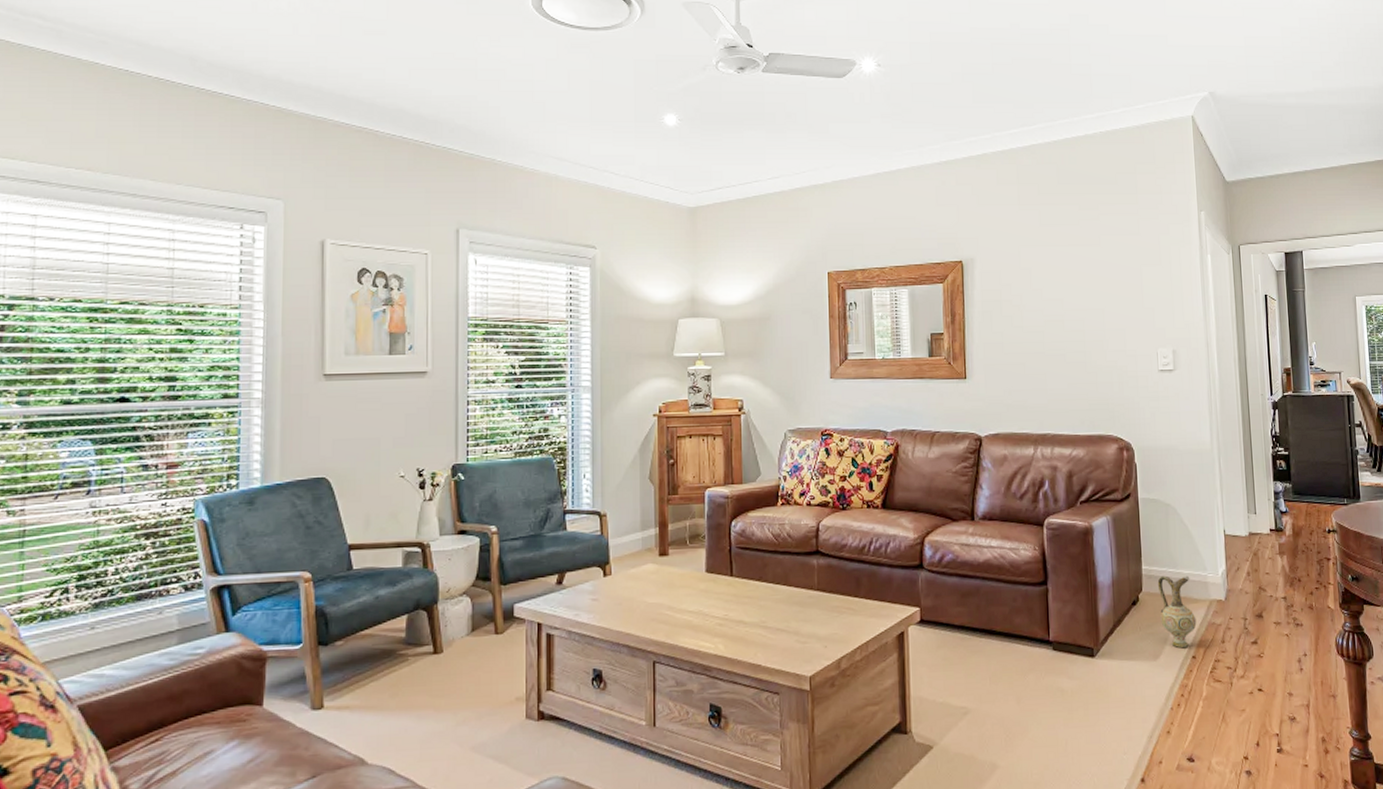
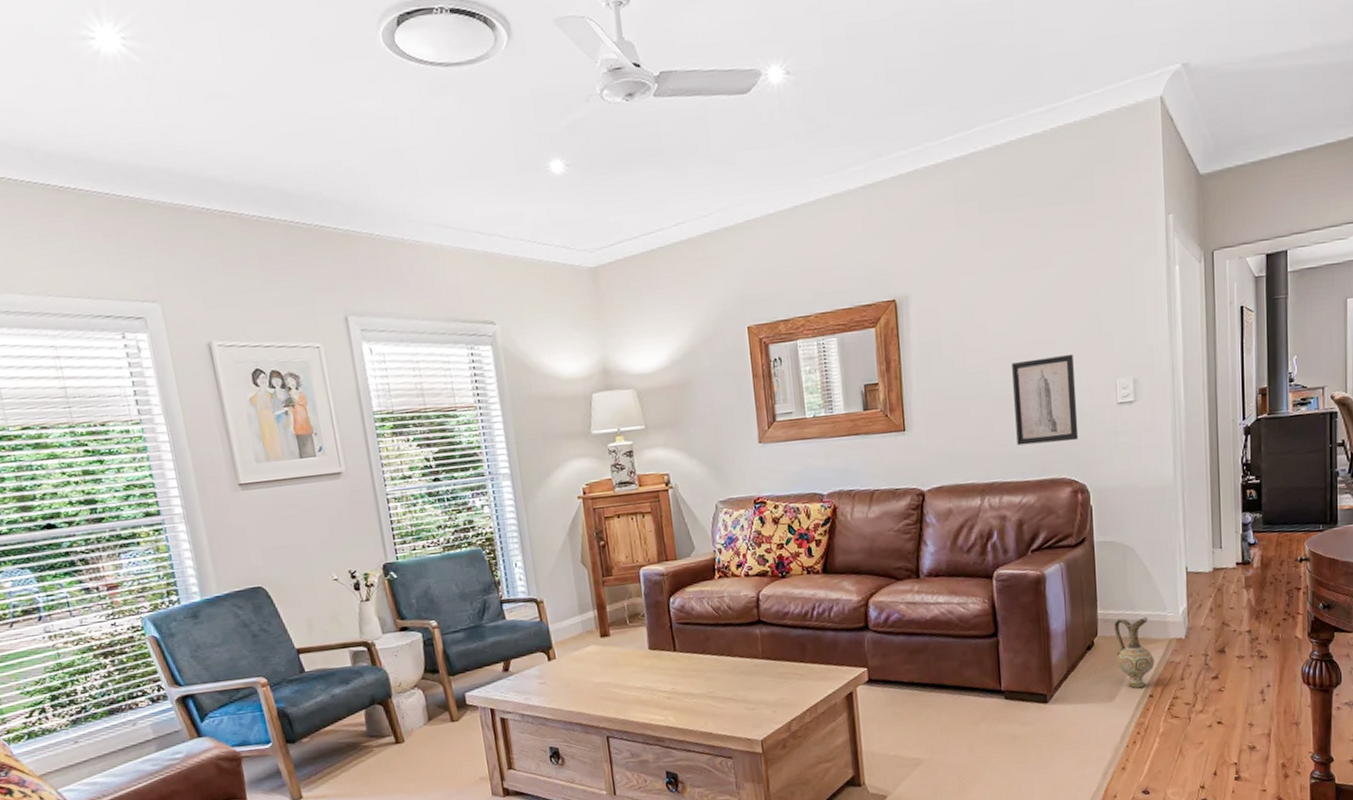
wall art: none [1065,322,1124,401] -> present [1012,353,1079,446]

